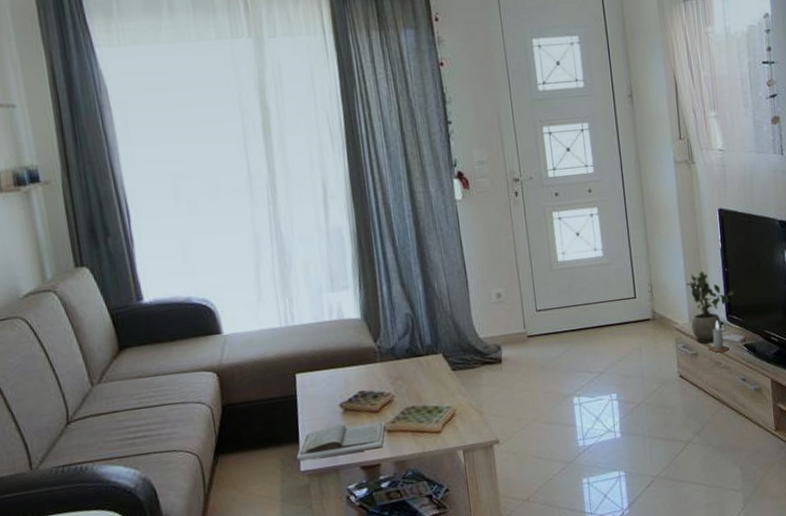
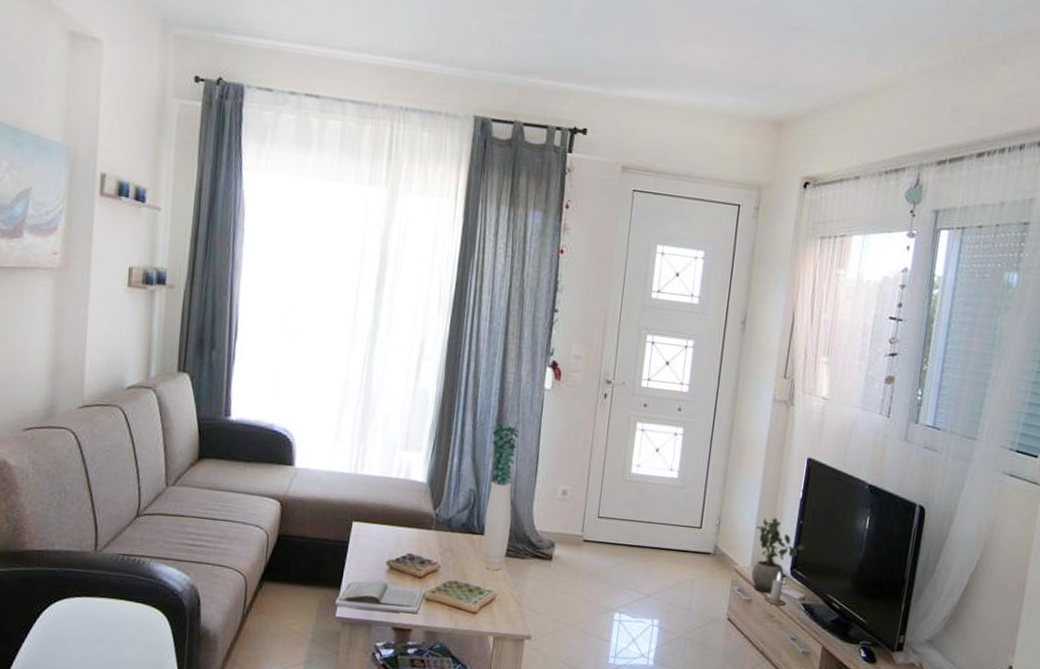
vase: none [413,238,457,387] -> present [483,417,520,571]

